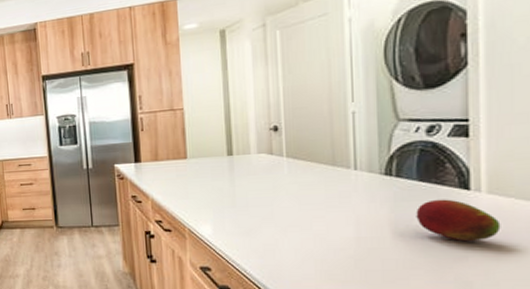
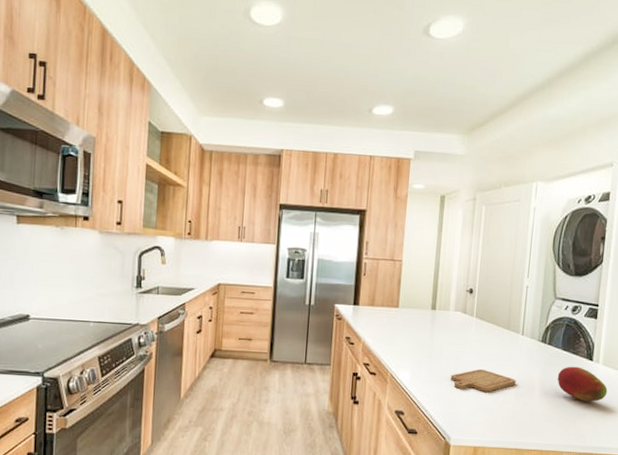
chopping board: none [263,214,355,239] -> present [450,368,516,392]

